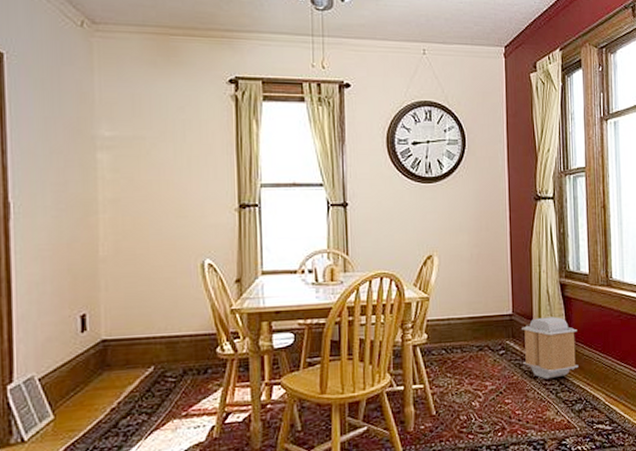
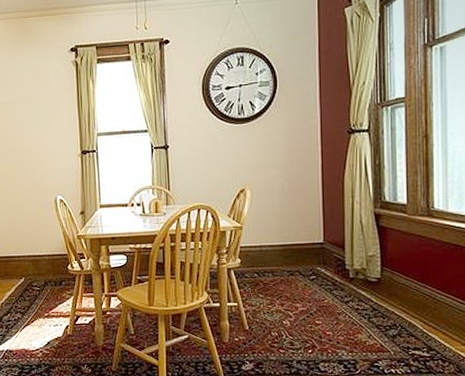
air purifier: present [522,316,578,379] -> none [333,245,393,304]

